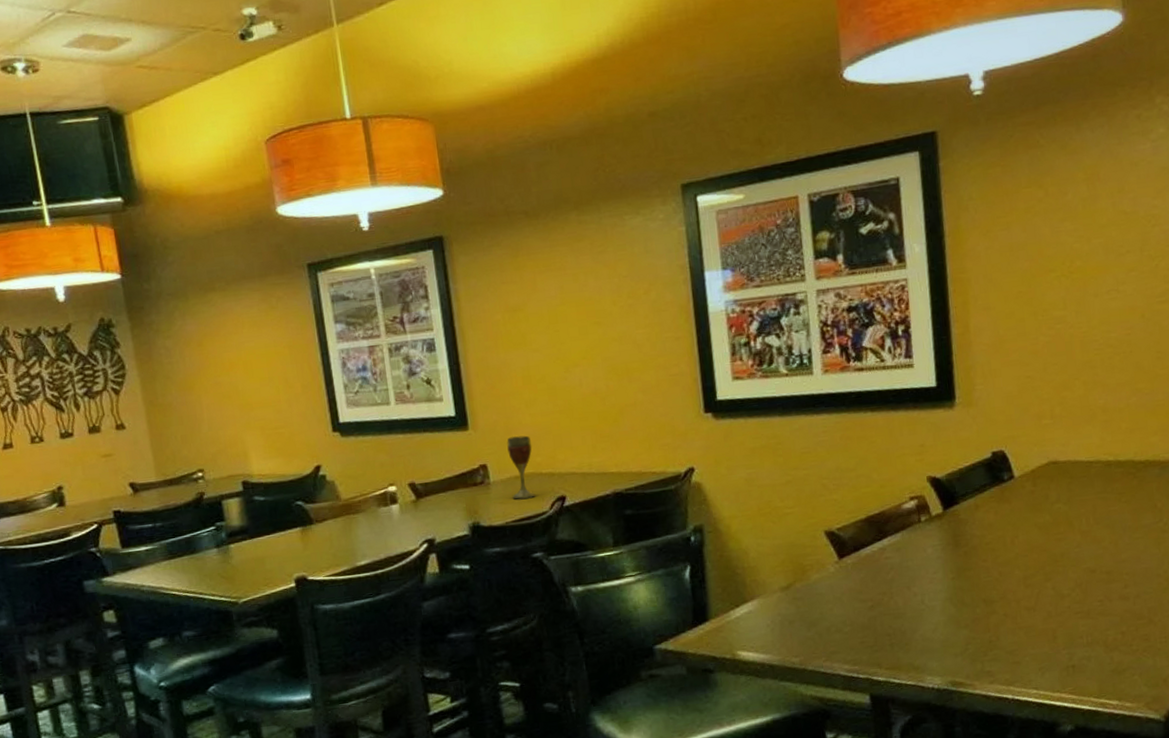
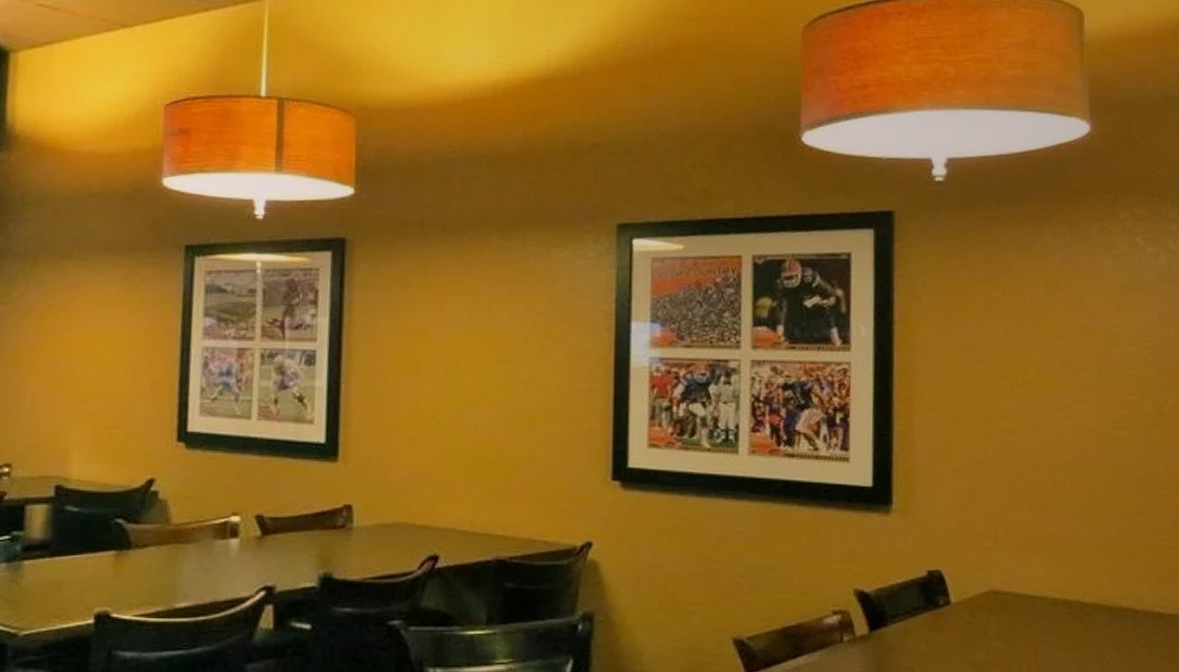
cup: present [507,435,536,499] -> none [376,477,409,552]

